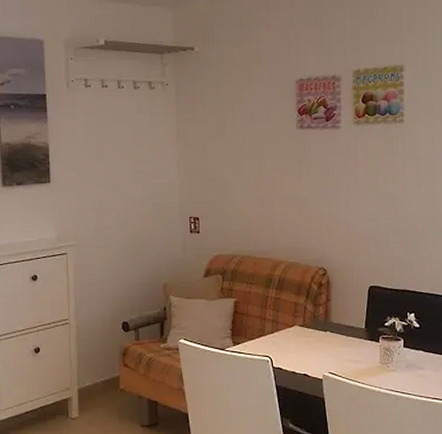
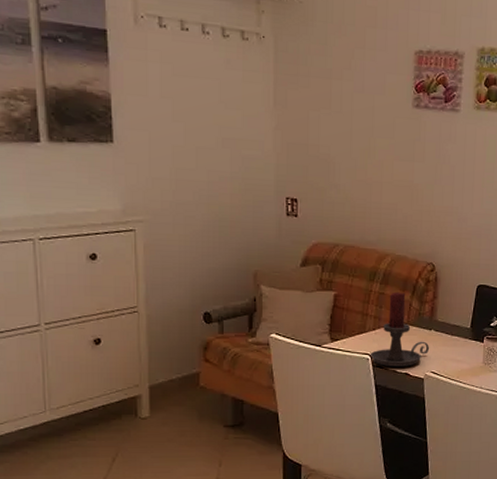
candle holder: none [269,296,327,368] -> present [370,292,430,367]

